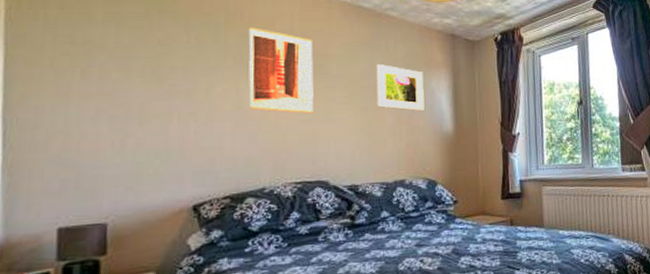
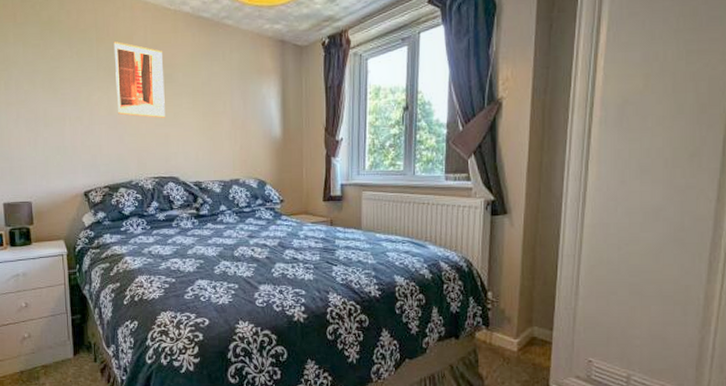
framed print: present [376,64,424,111] -> none [215,72,256,116]

